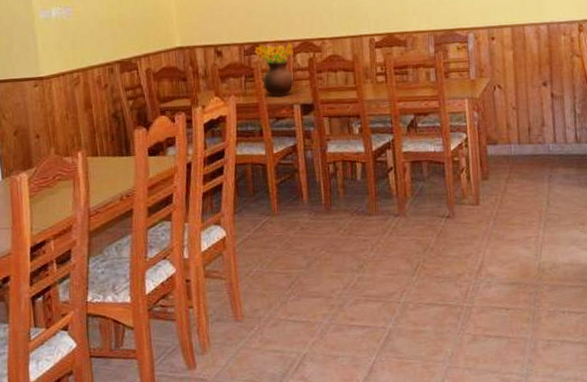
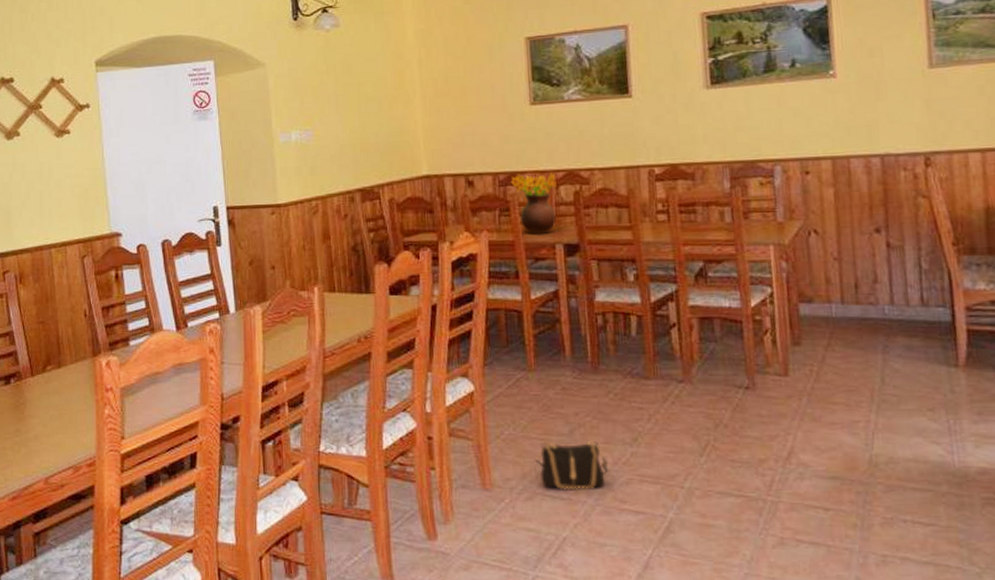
handbag: none [278,270,340,315] -> present [534,440,609,491]

